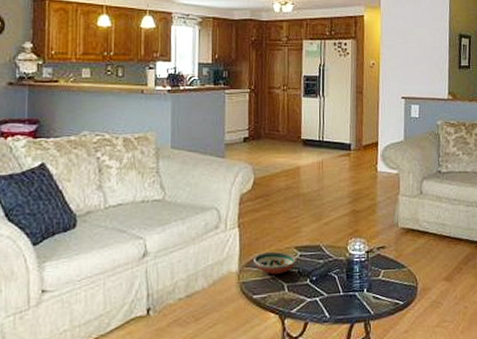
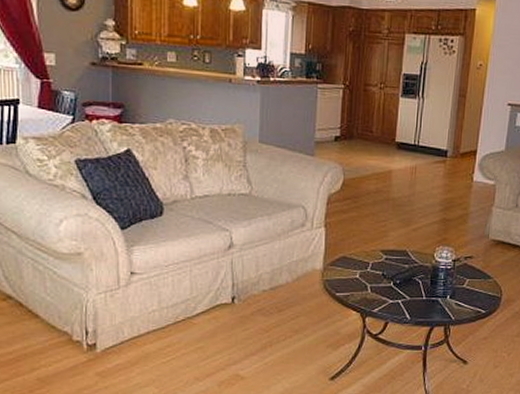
decorative bowl: present [253,251,297,275] -> none [338,252,382,276]

